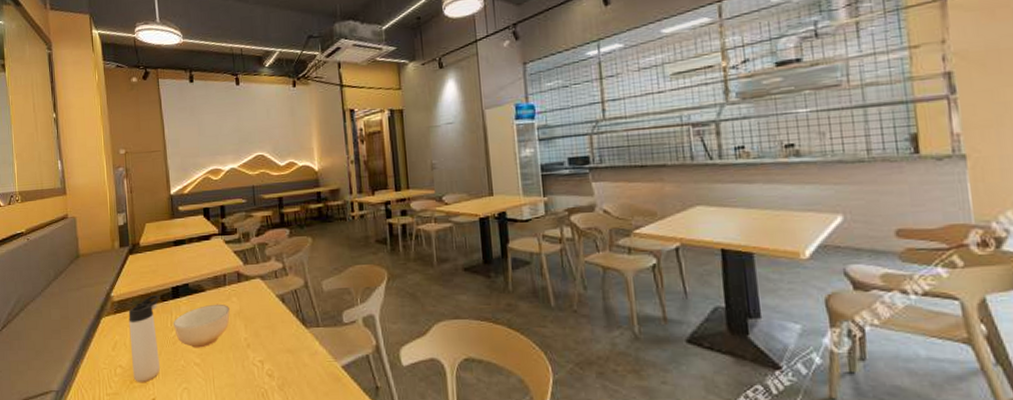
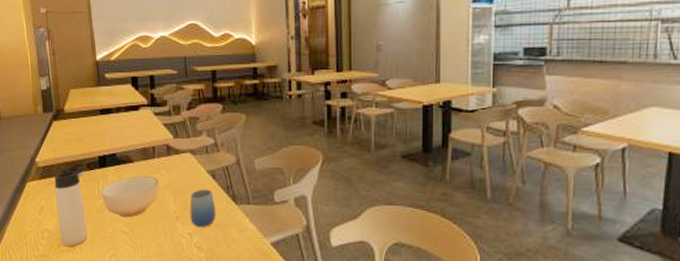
cup: none [260,314,287,353] -> present [189,189,216,227]

